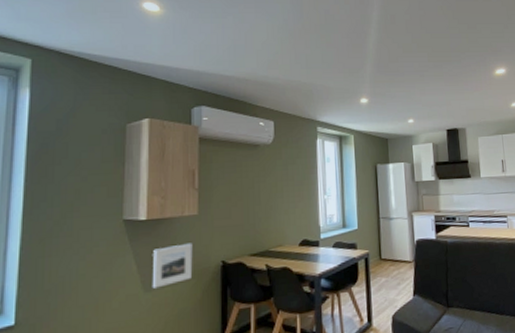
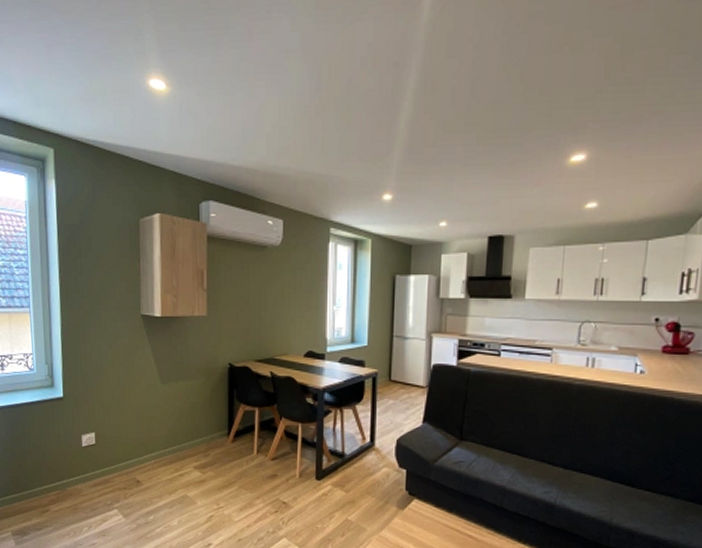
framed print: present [152,243,193,289] -> none [167,343,203,381]

